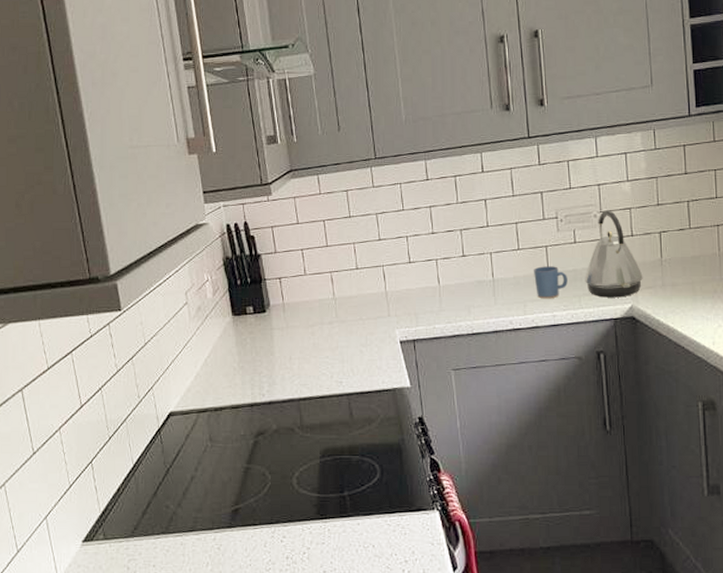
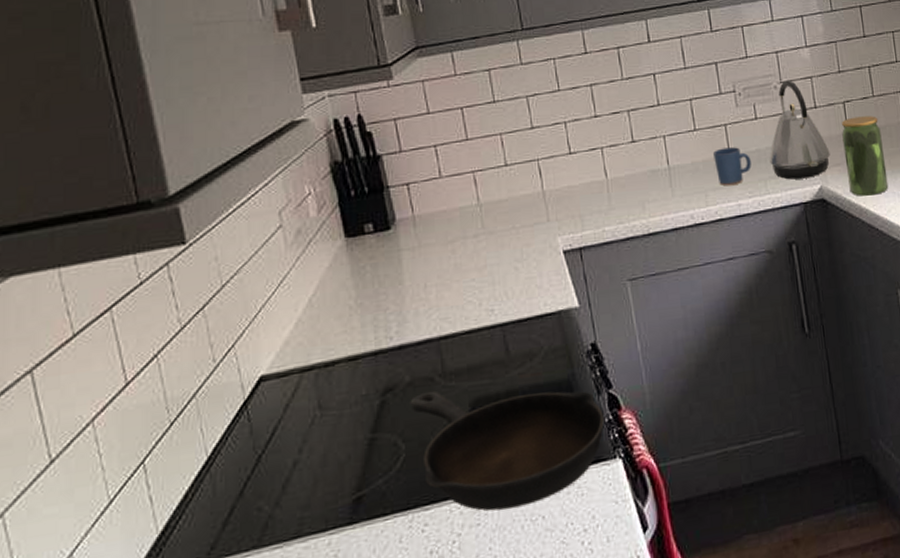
frying pan: none [275,440,426,535] -> present [410,391,604,511]
jar: none [656,246,698,317] -> present [841,116,889,196]

